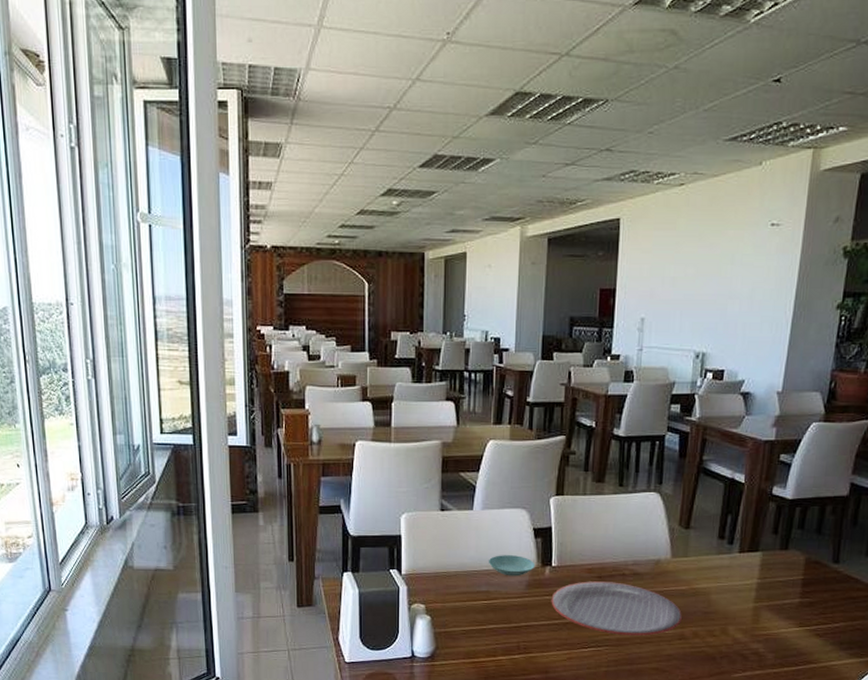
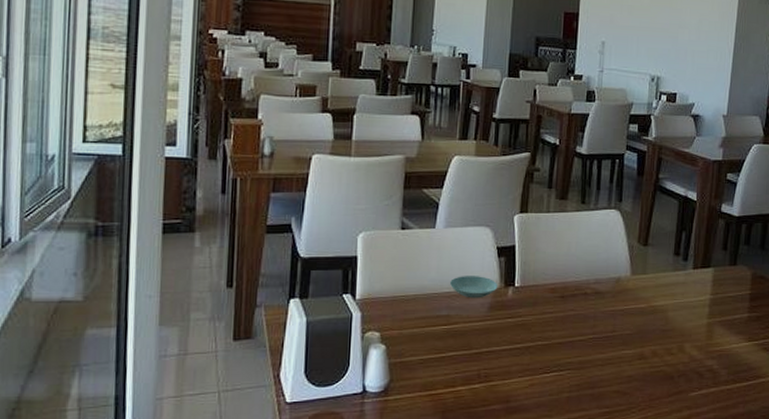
plate: present [551,581,682,636] -> none [513,301,642,357]

